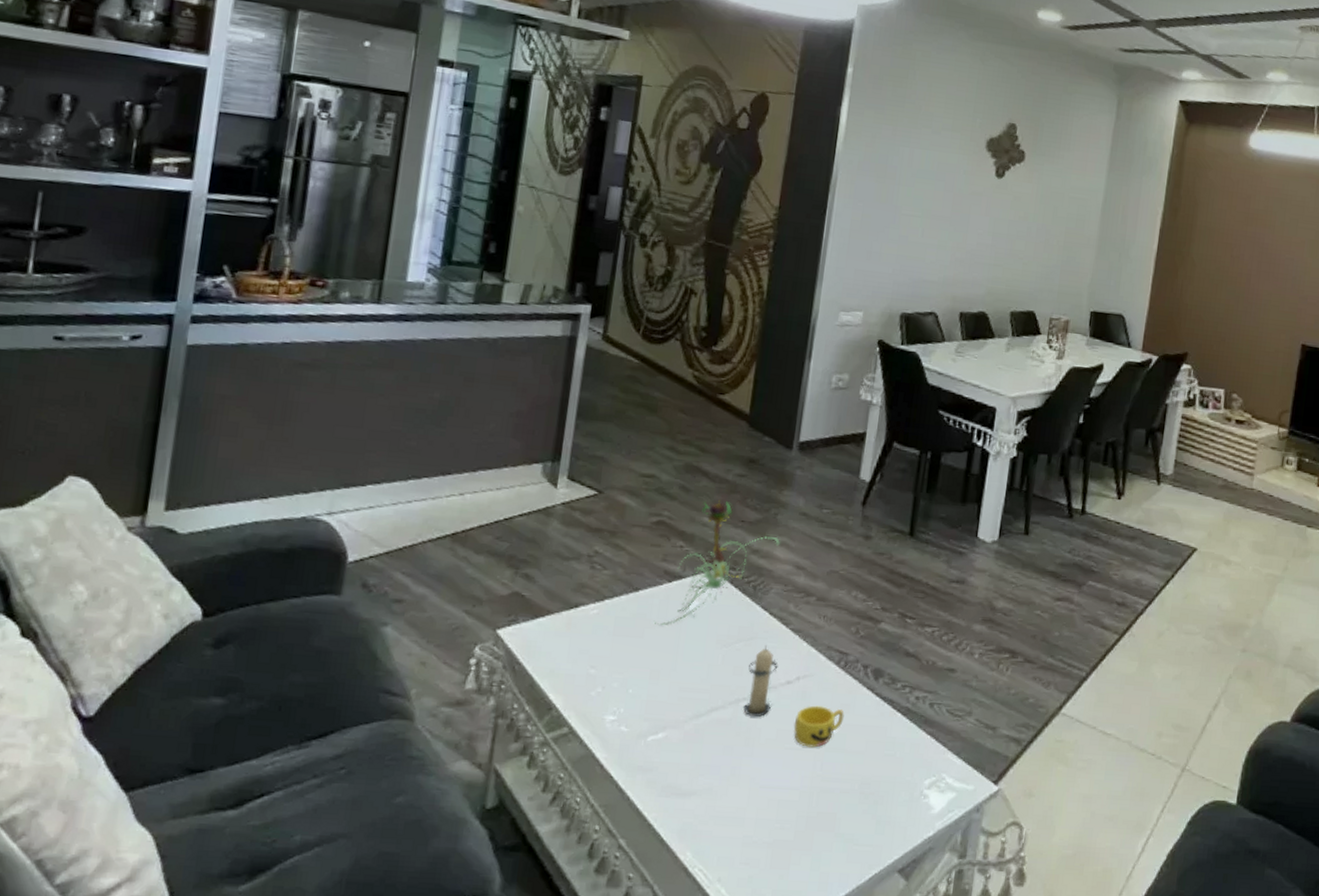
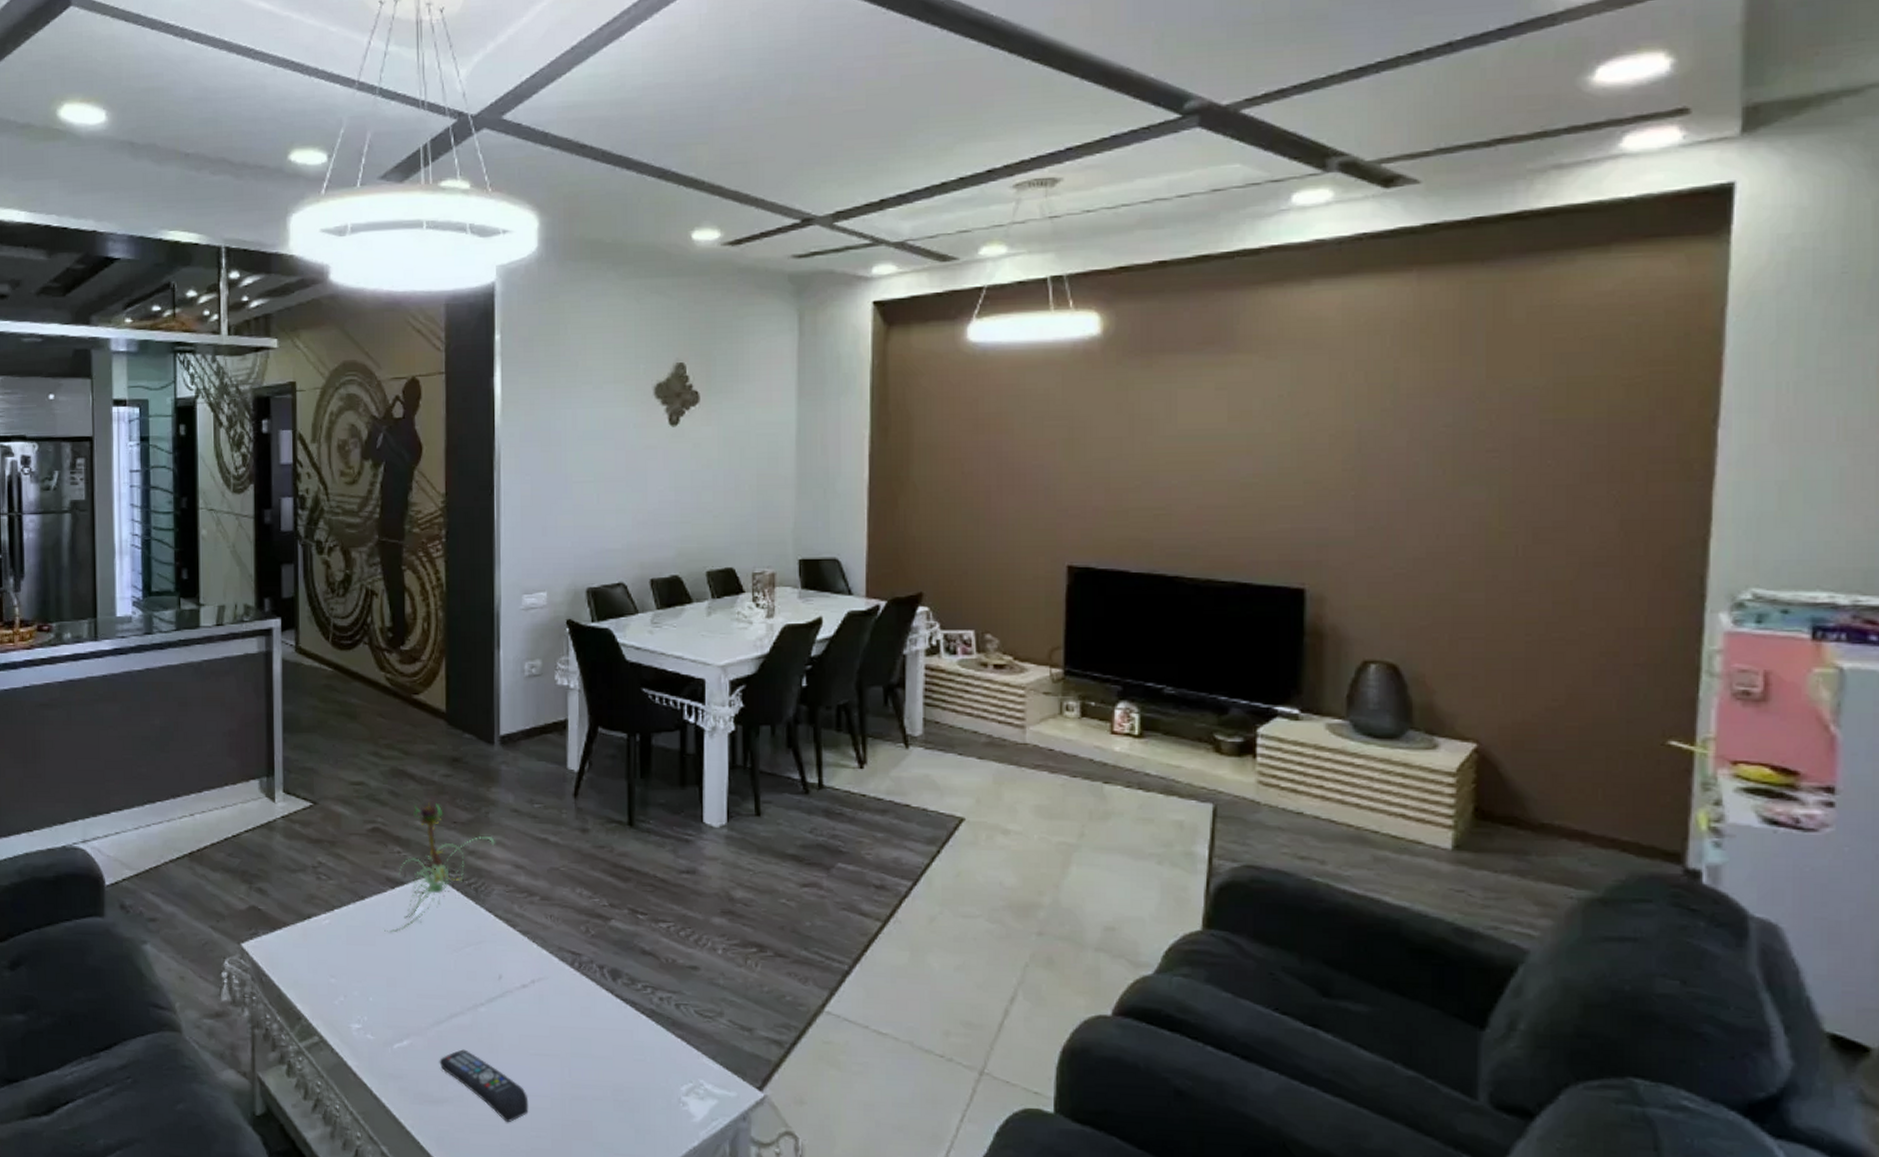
remote control: none [692,743,778,815] -> present [439,1049,529,1123]
candle: present [743,645,779,717] -> none [482,949,511,1022]
cup: present [793,705,845,748] -> none [535,1009,586,1053]

